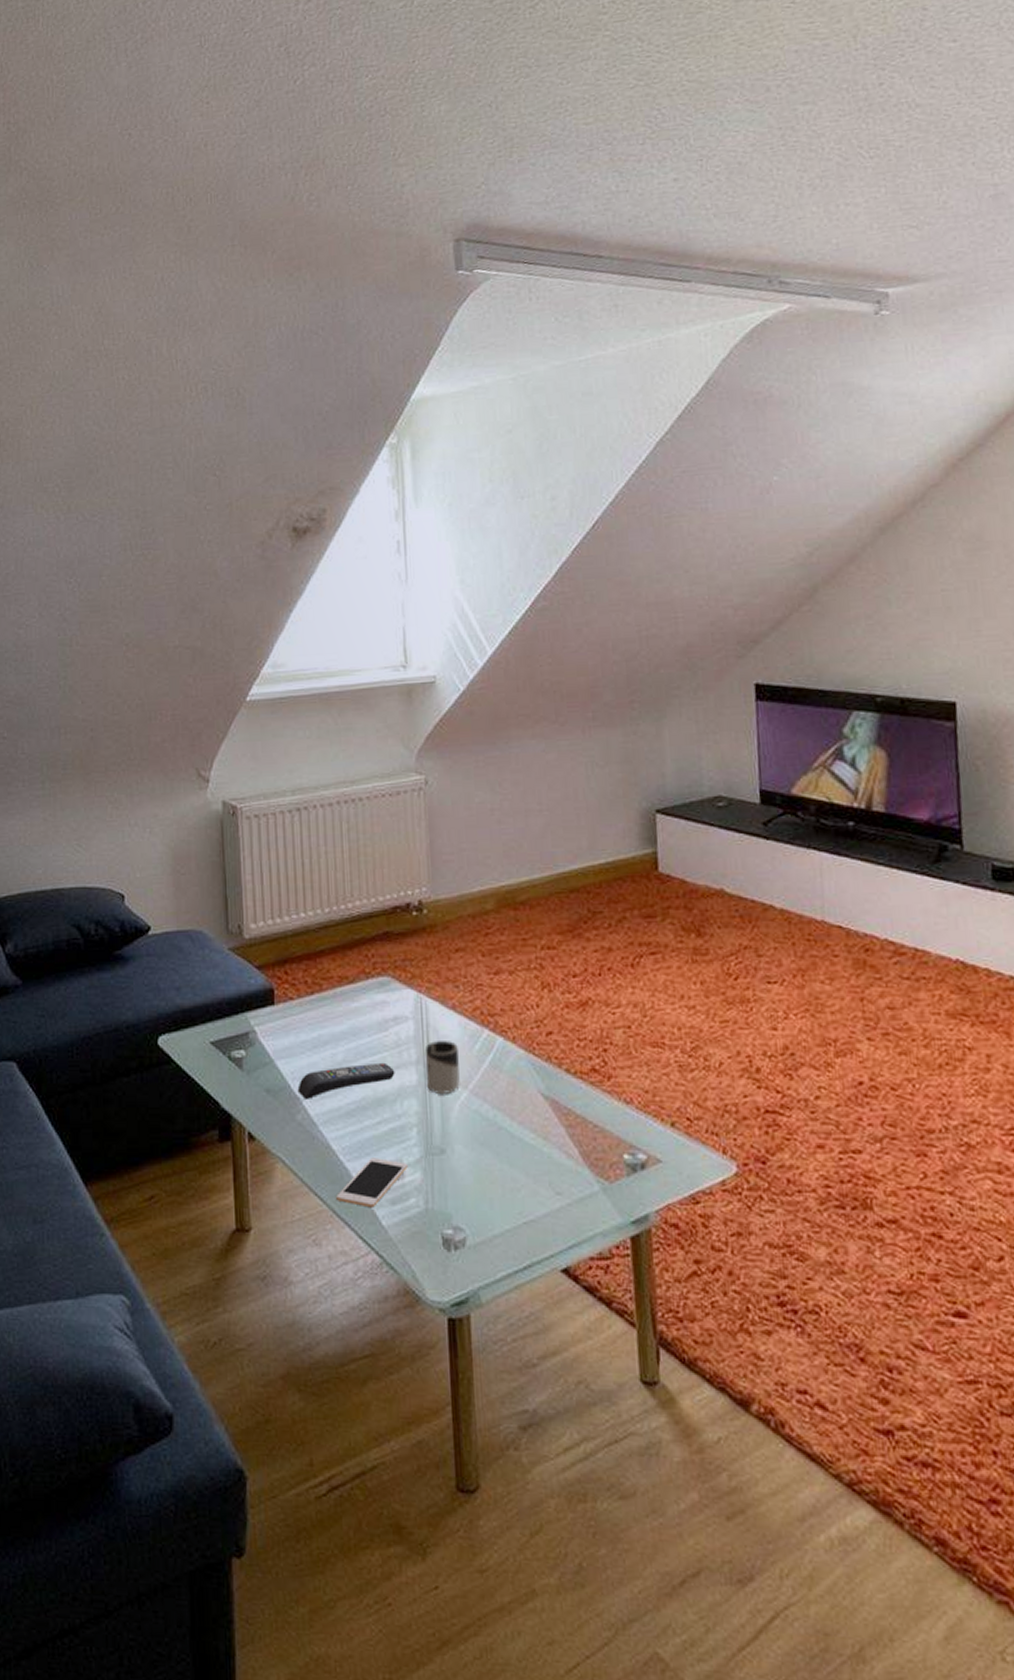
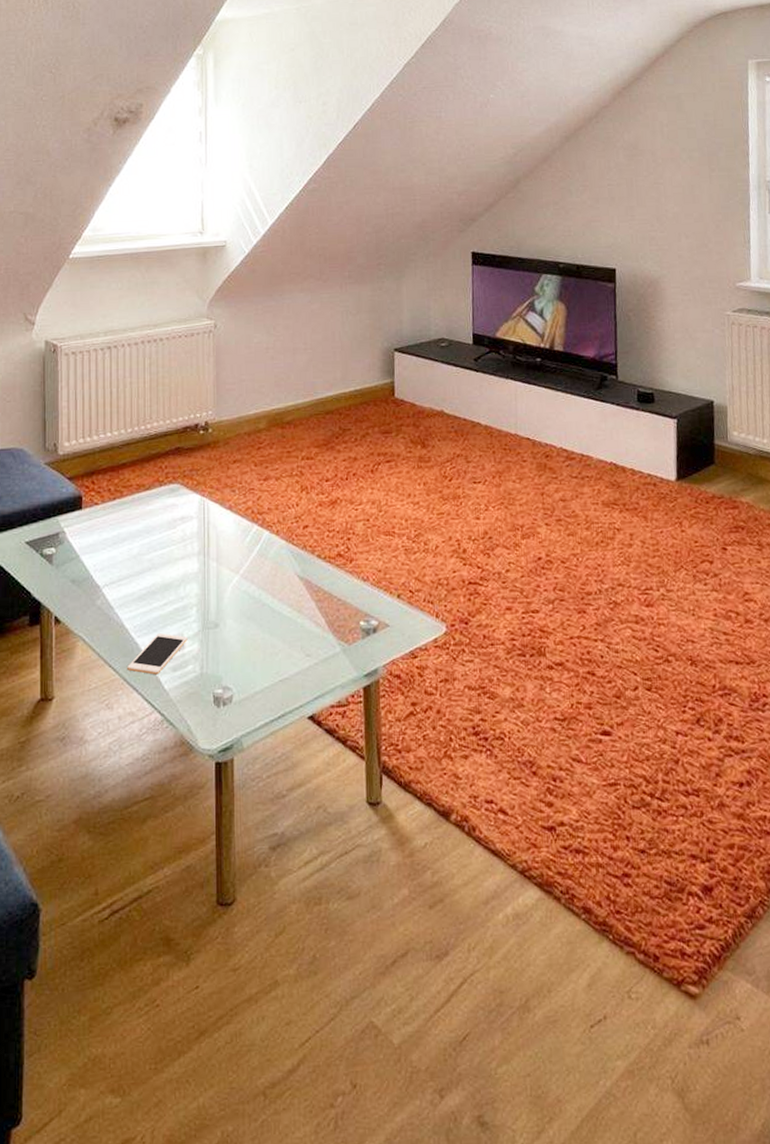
remote control: present [297,1062,395,1099] -> none [98,554,180,587]
cup: present [424,1041,460,1094] -> none [205,535,233,579]

